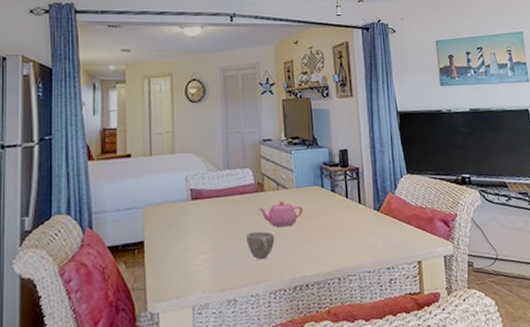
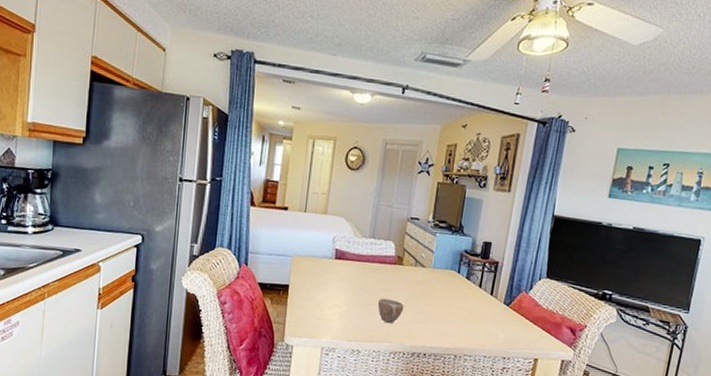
teapot: present [258,200,303,228] -> none [393,276,435,301]

